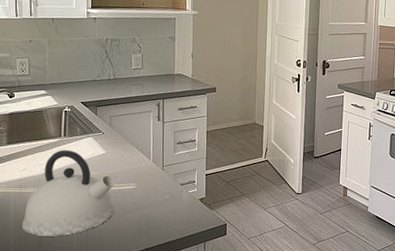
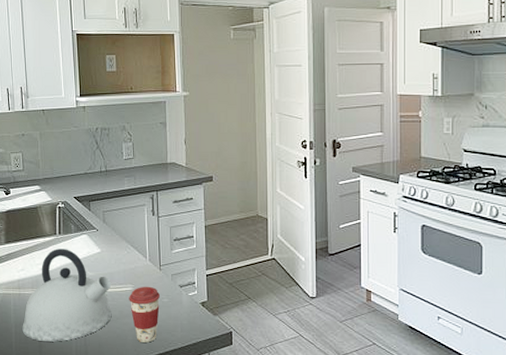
coffee cup: none [131,184,161,235] -> present [129,286,160,343]

